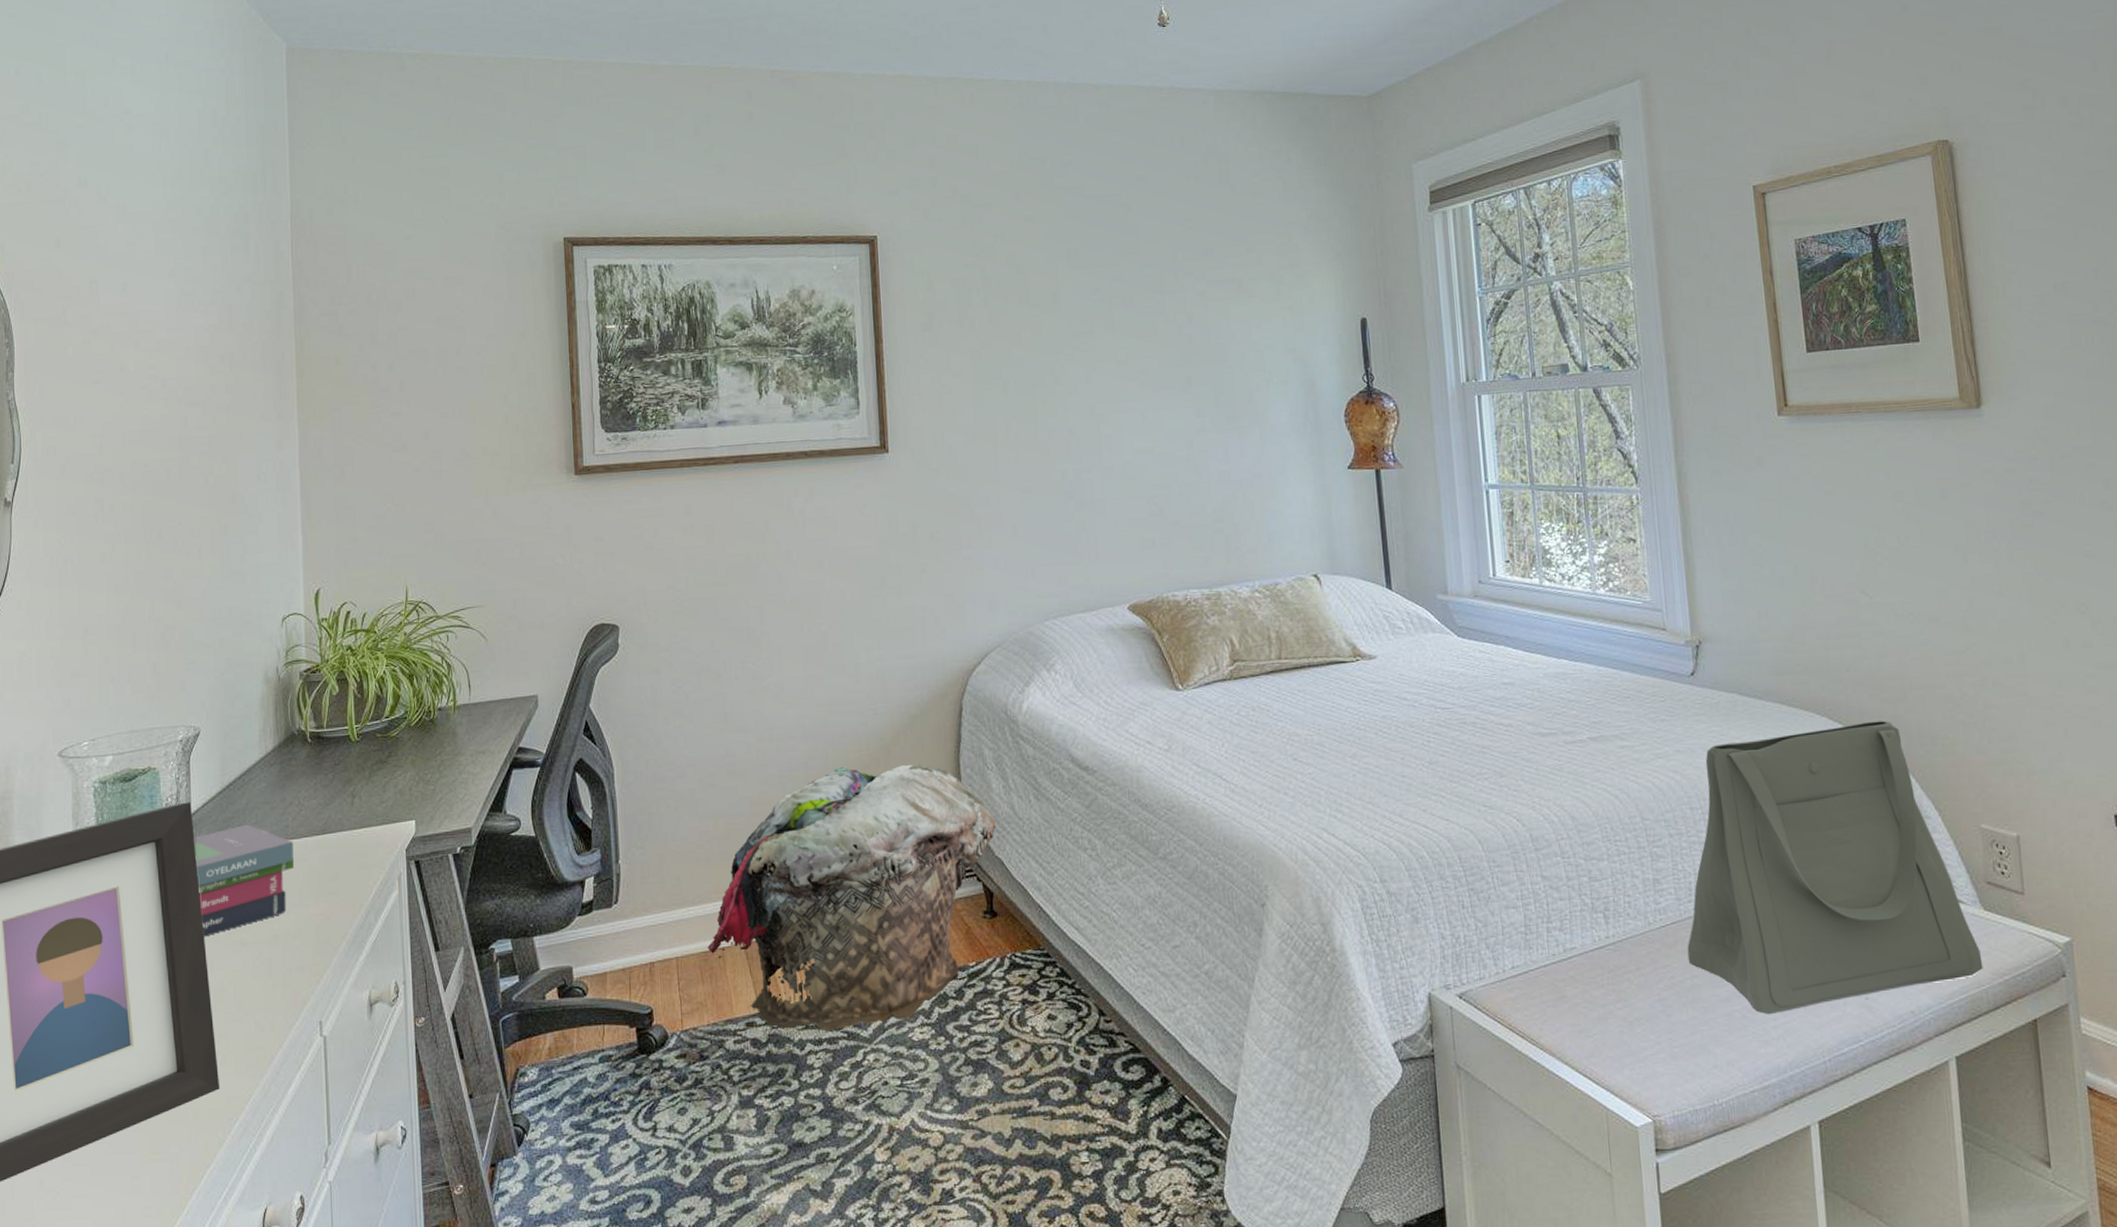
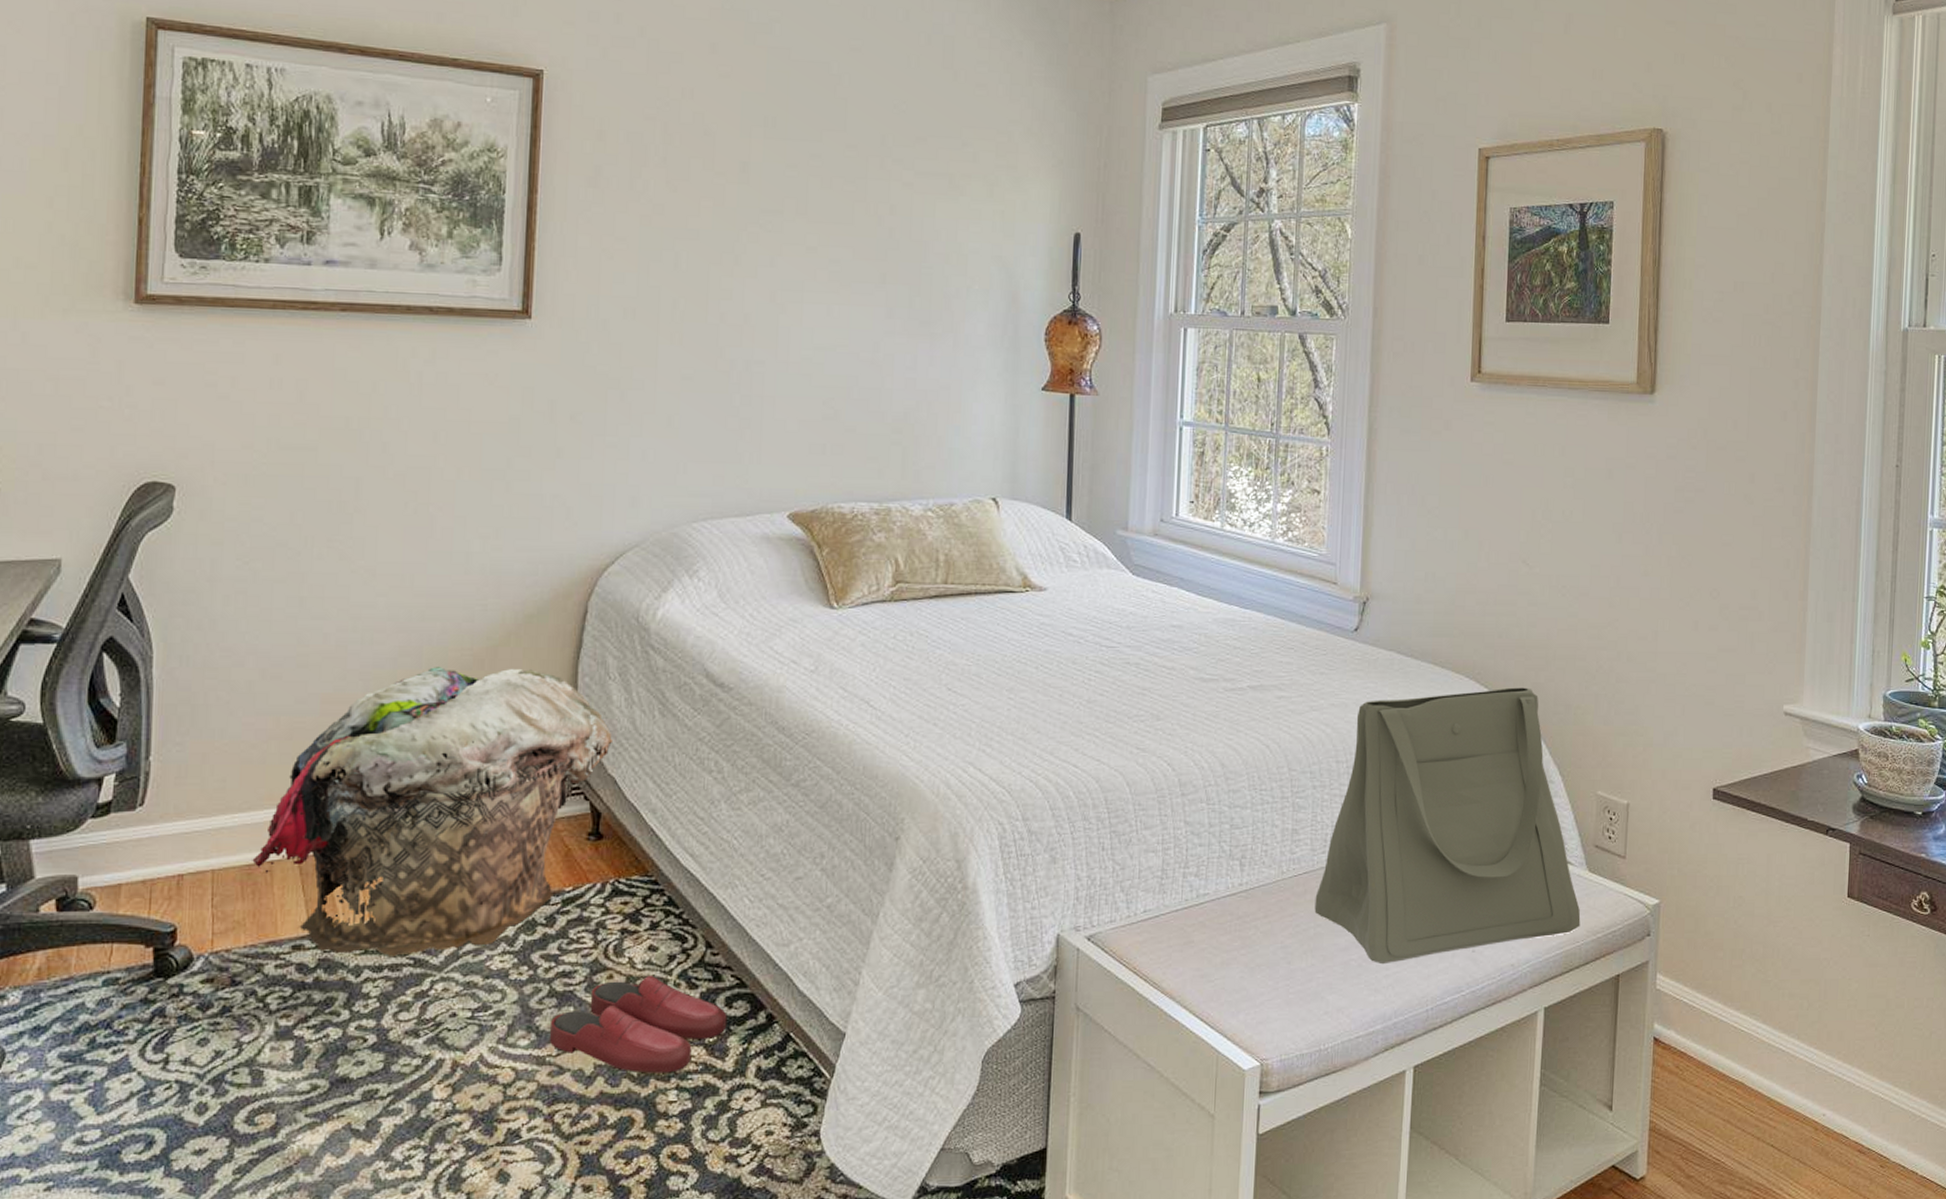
slippers: none [969,1043,1126,1136] -> present [549,976,727,1074]

